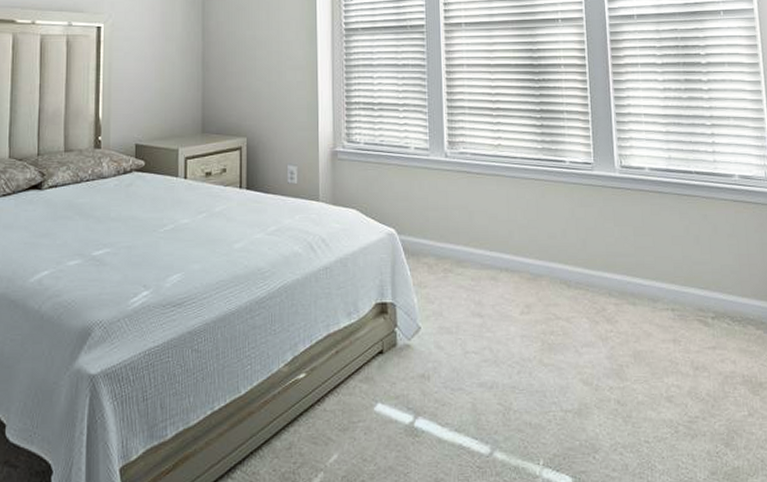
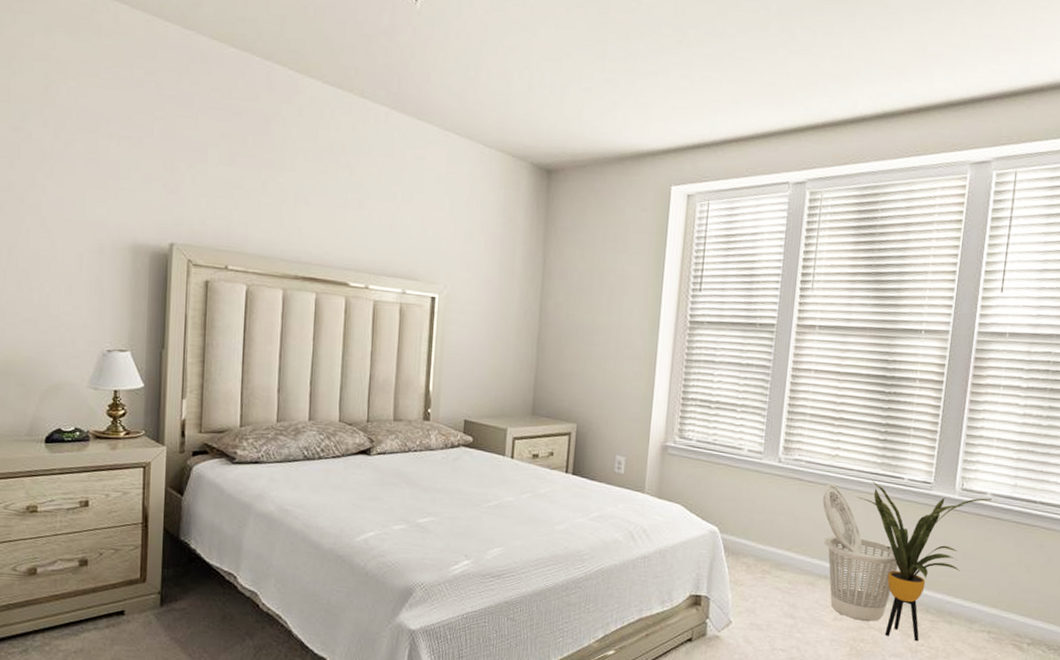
laundry basket: none [492,174,575,312] -> present [822,484,899,621]
house plant: none [524,167,650,328] -> present [857,481,992,642]

